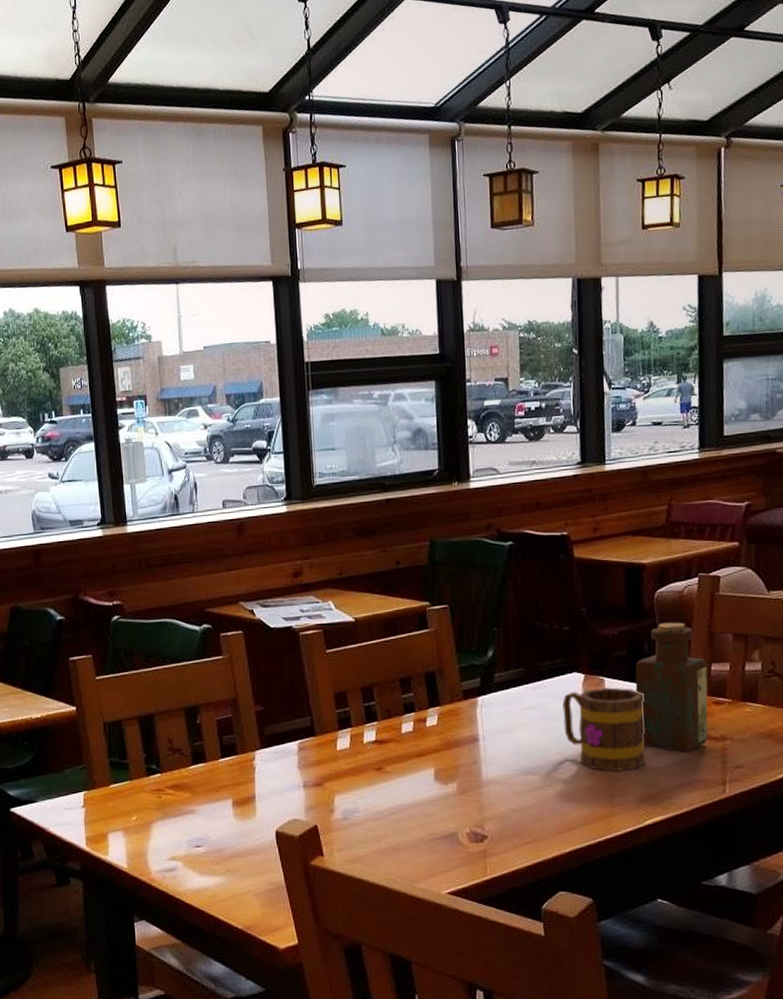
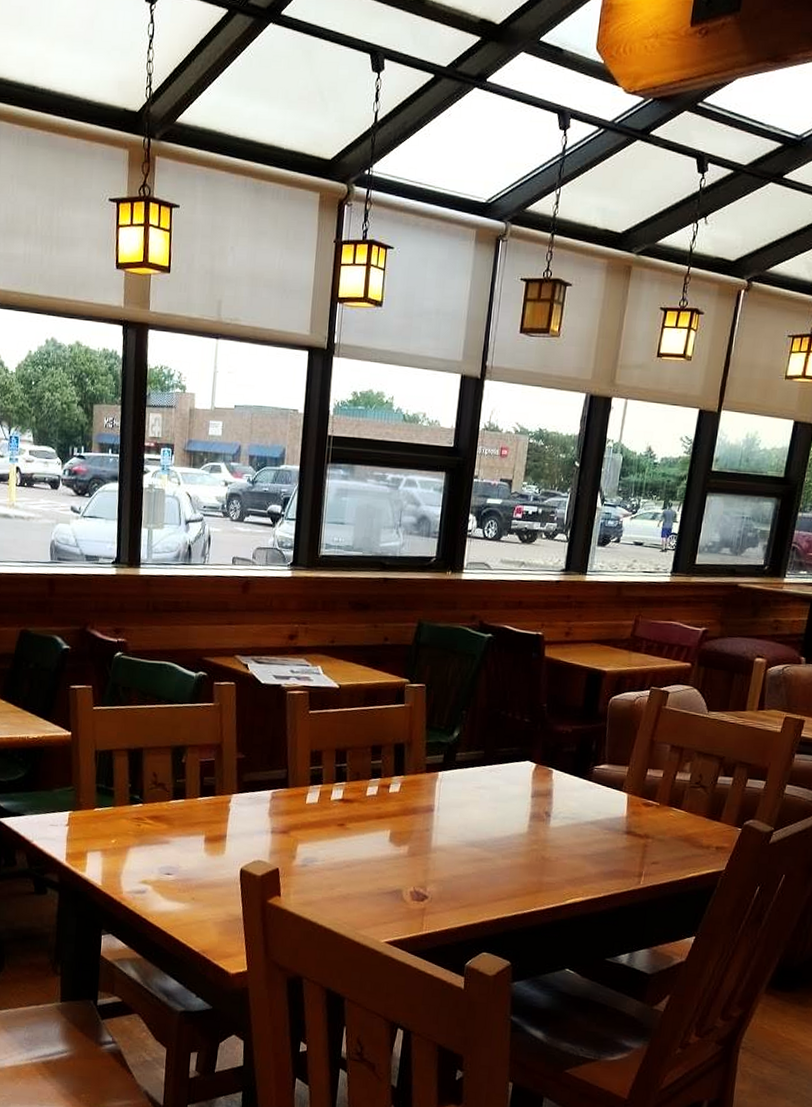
mug: present [562,687,646,771] -> none [510,778,586,854]
bottle: present [635,622,708,752] -> none [576,727,644,844]

